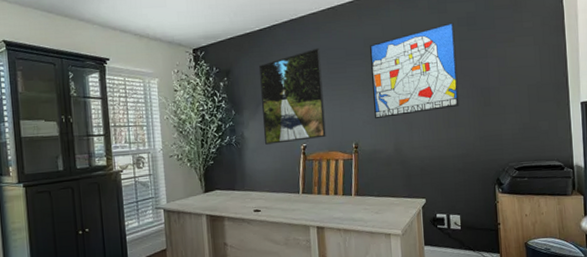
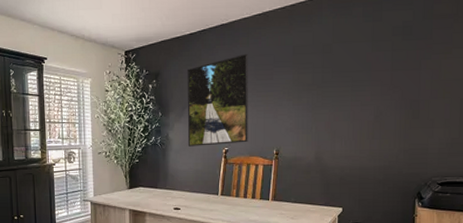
wall art: present [370,22,459,118] -> none [298,31,388,126]

